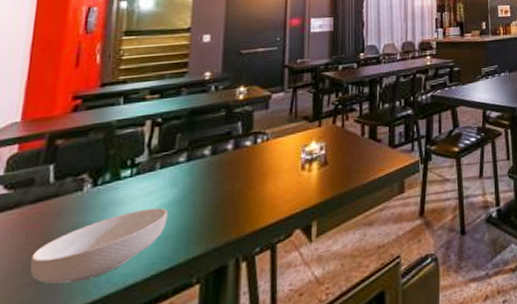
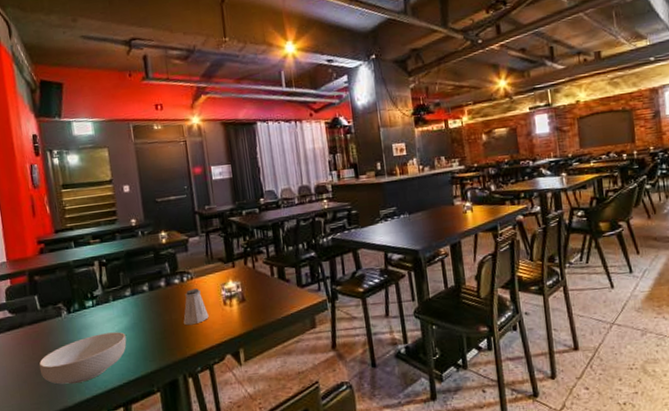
saltshaker: none [248,151,281,196] -> present [183,288,209,326]

